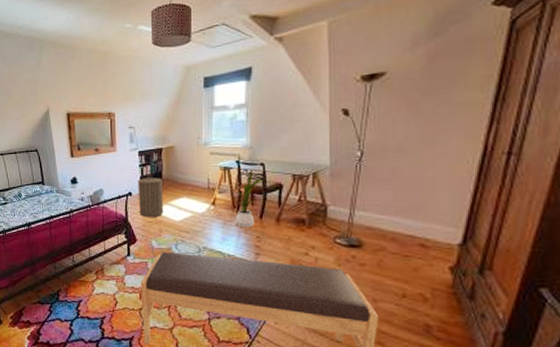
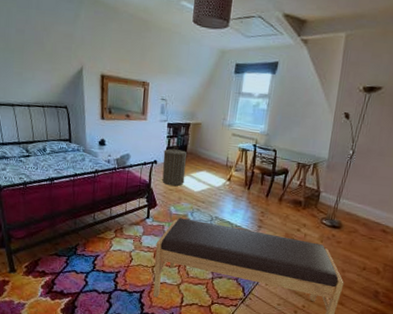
house plant: present [233,170,264,228] -> none [245,154,274,204]

